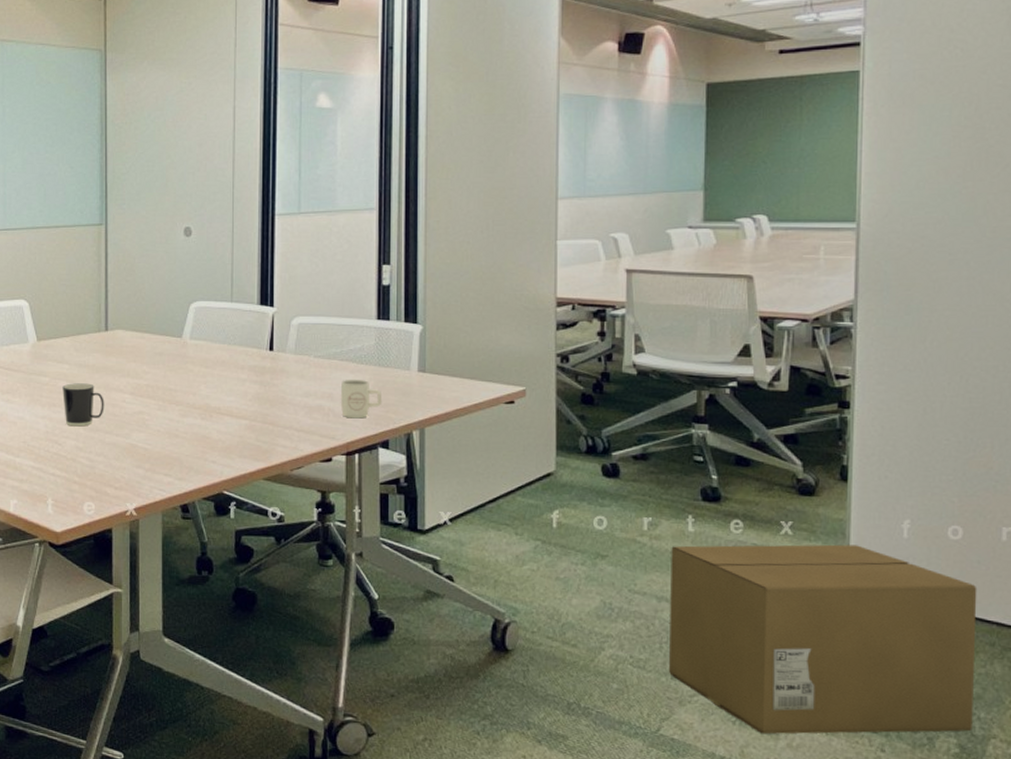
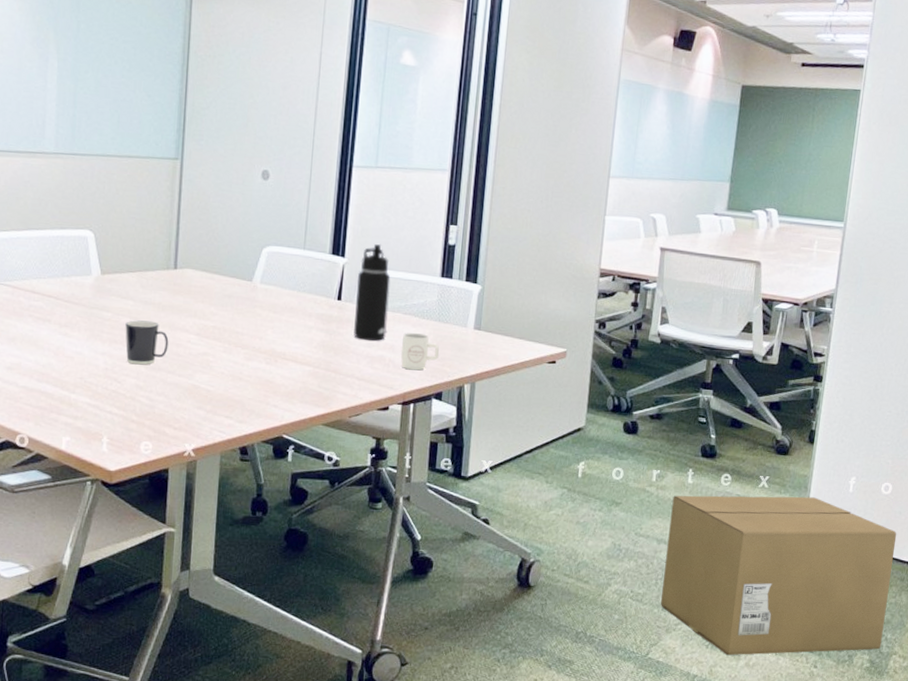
water bottle: none [288,291,323,390] -> present [354,244,391,341]

